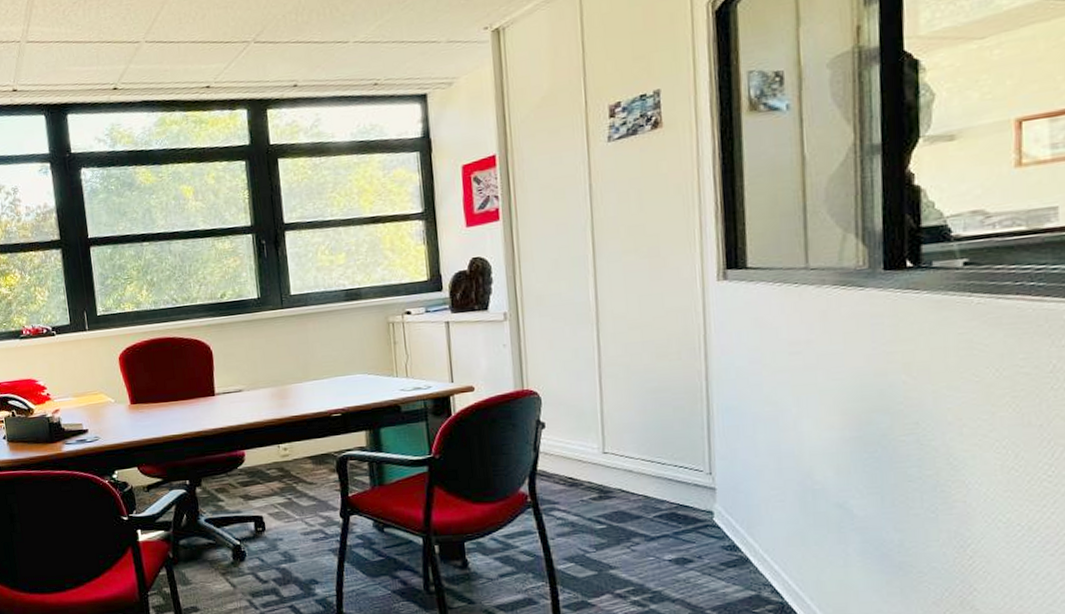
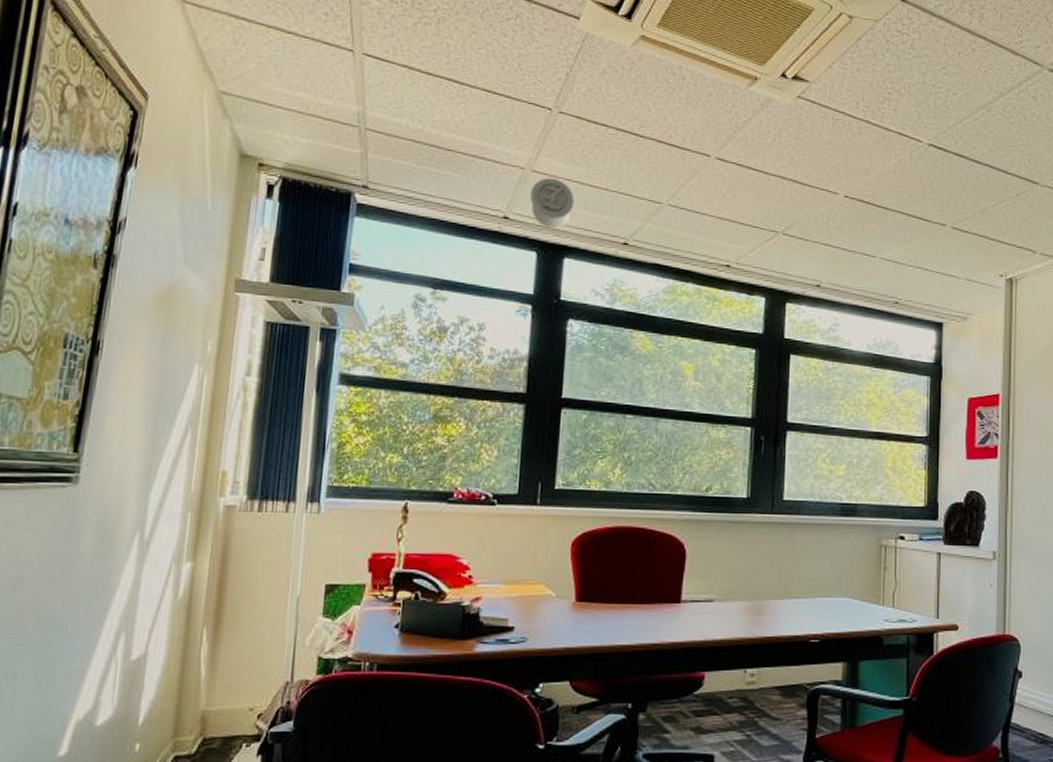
ceiling light: none [29,43,67,91] -> present [529,178,575,229]

